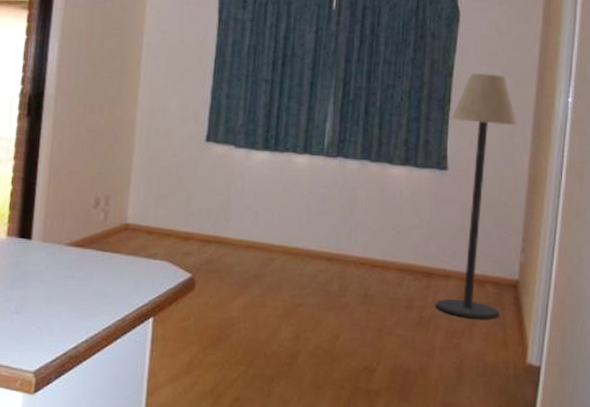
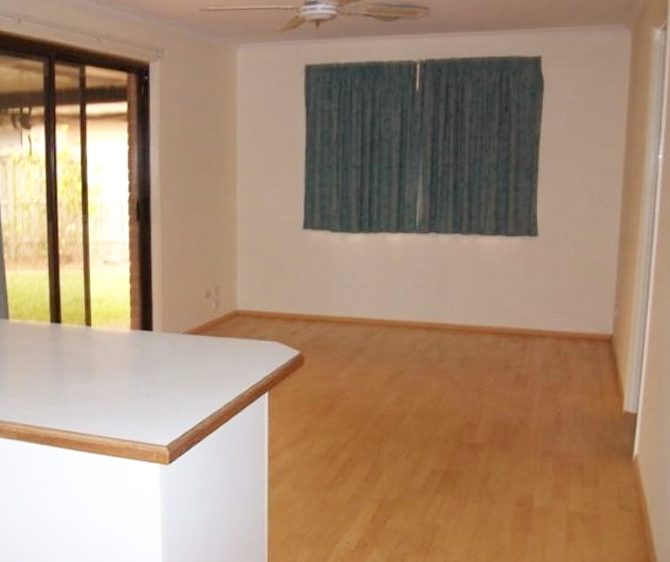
floor lamp: present [435,72,517,321] -> none [531,138,607,375]

